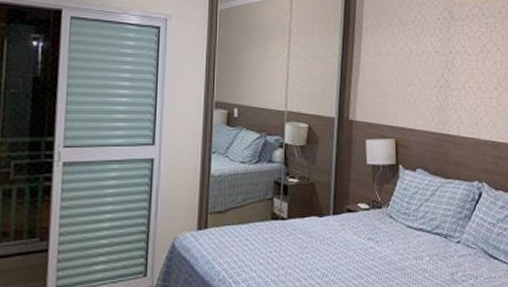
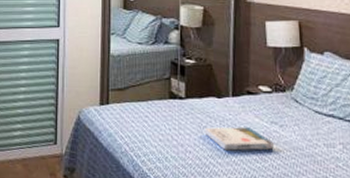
book: none [305,245,370,270] -> present [204,127,274,151]

